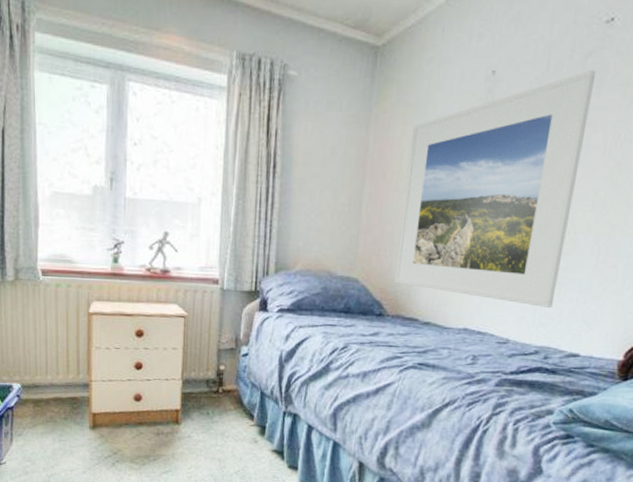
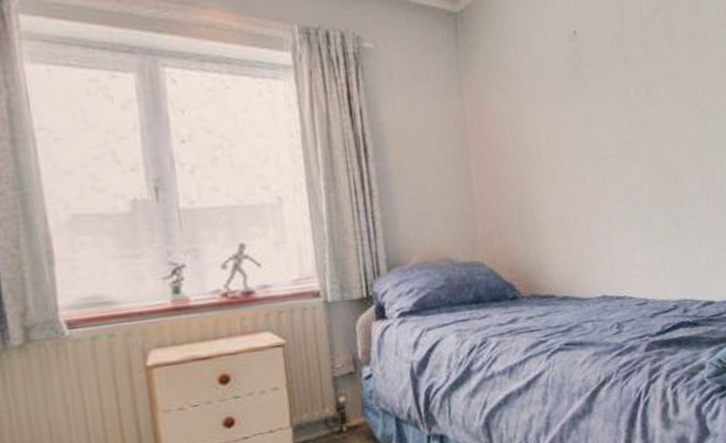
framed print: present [394,69,597,309] -> none [509,25,679,261]

